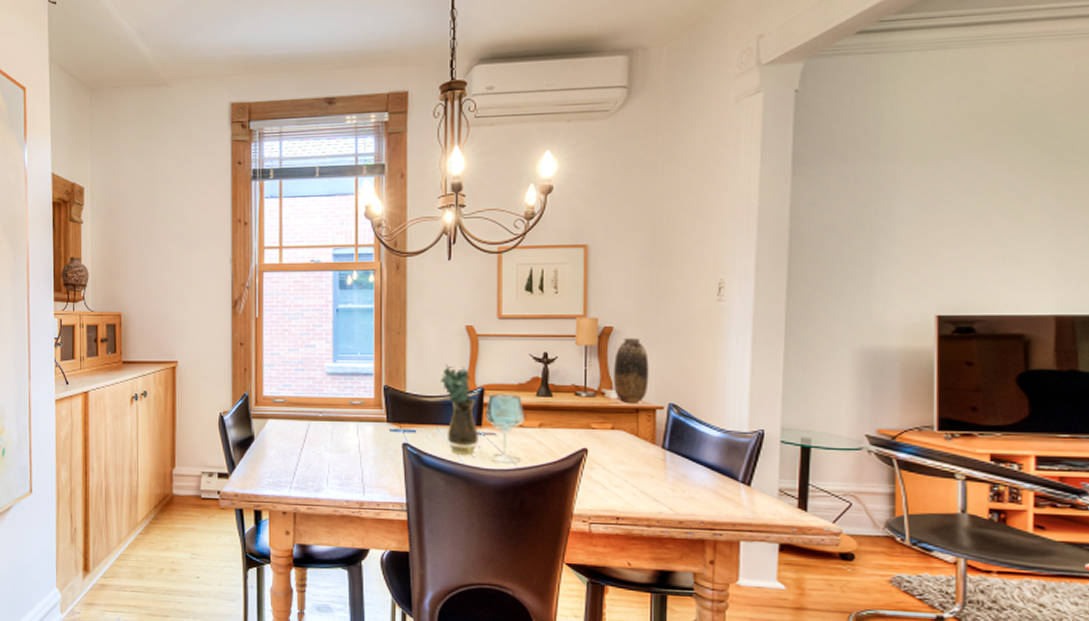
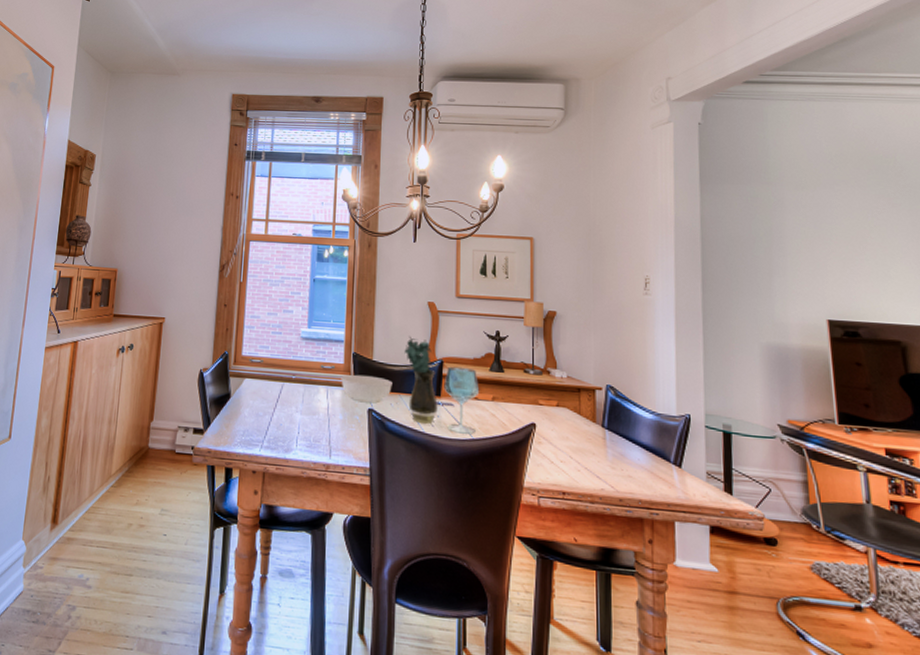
bowl: none [372,408,428,438] -> present [341,374,393,404]
vase: present [614,339,649,404] -> none [558,323,588,384]

